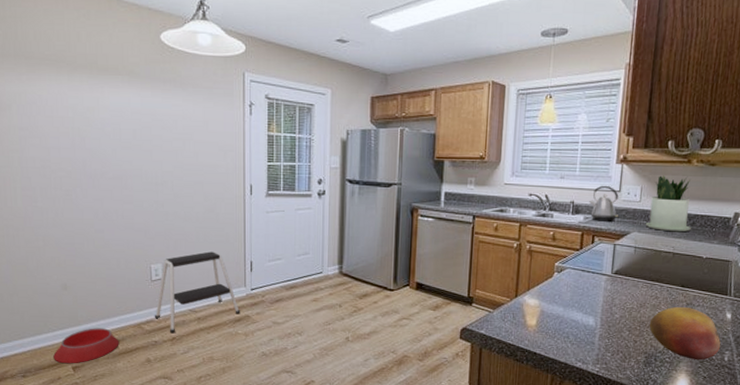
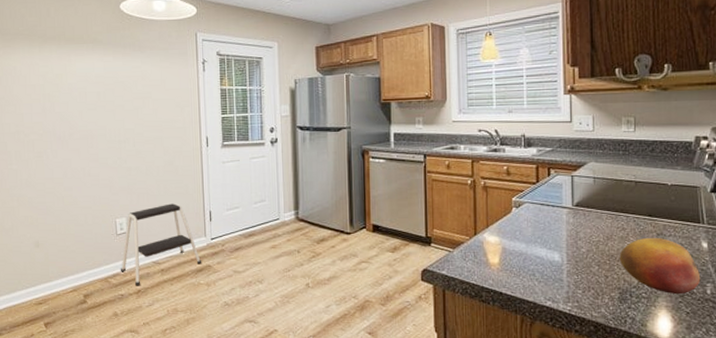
pet bowl: present [53,328,119,364] -> none [27,283,88,320]
kettle: present [589,185,619,222] -> none [540,116,574,153]
planter: present [645,175,691,232] -> none [601,102,651,160]

